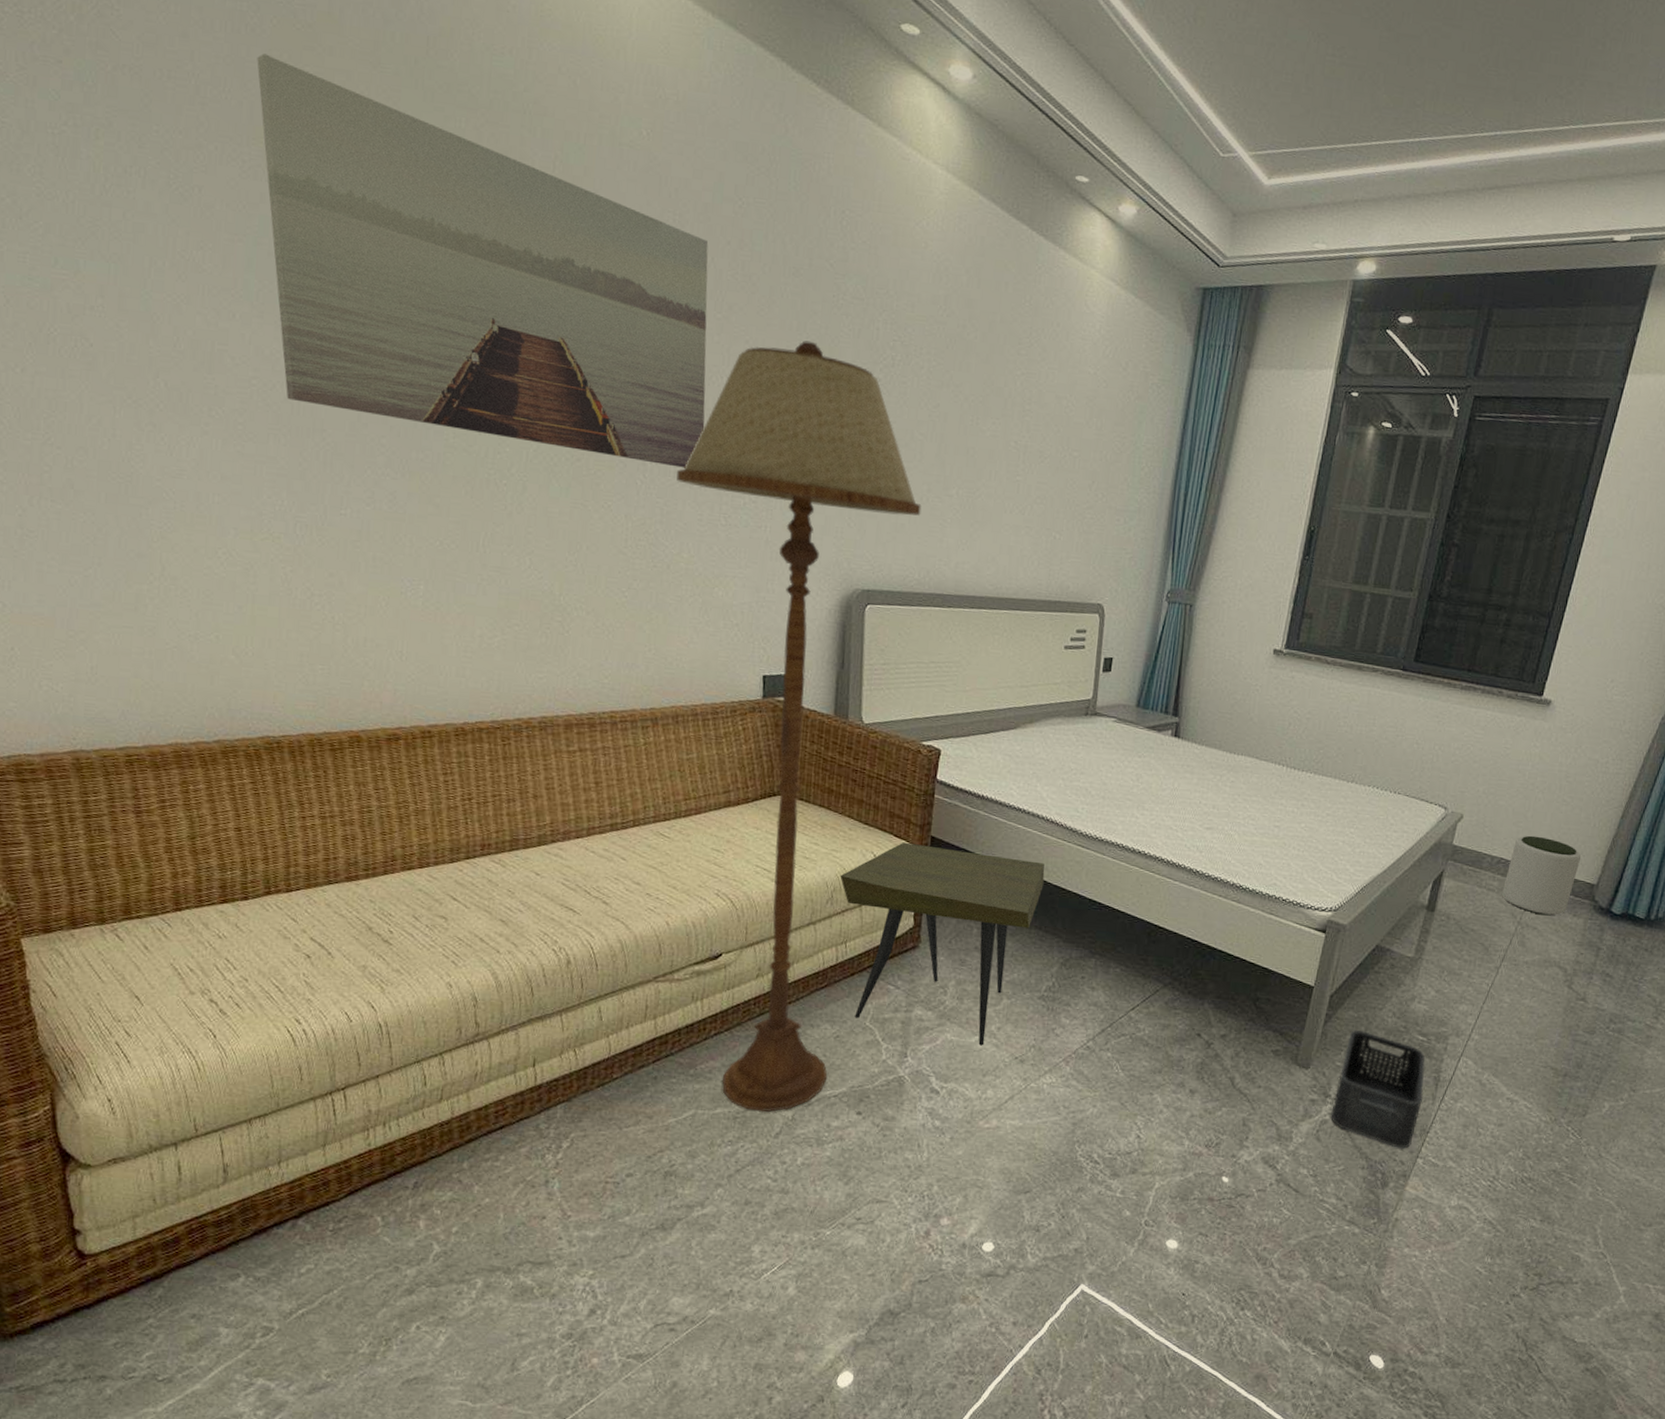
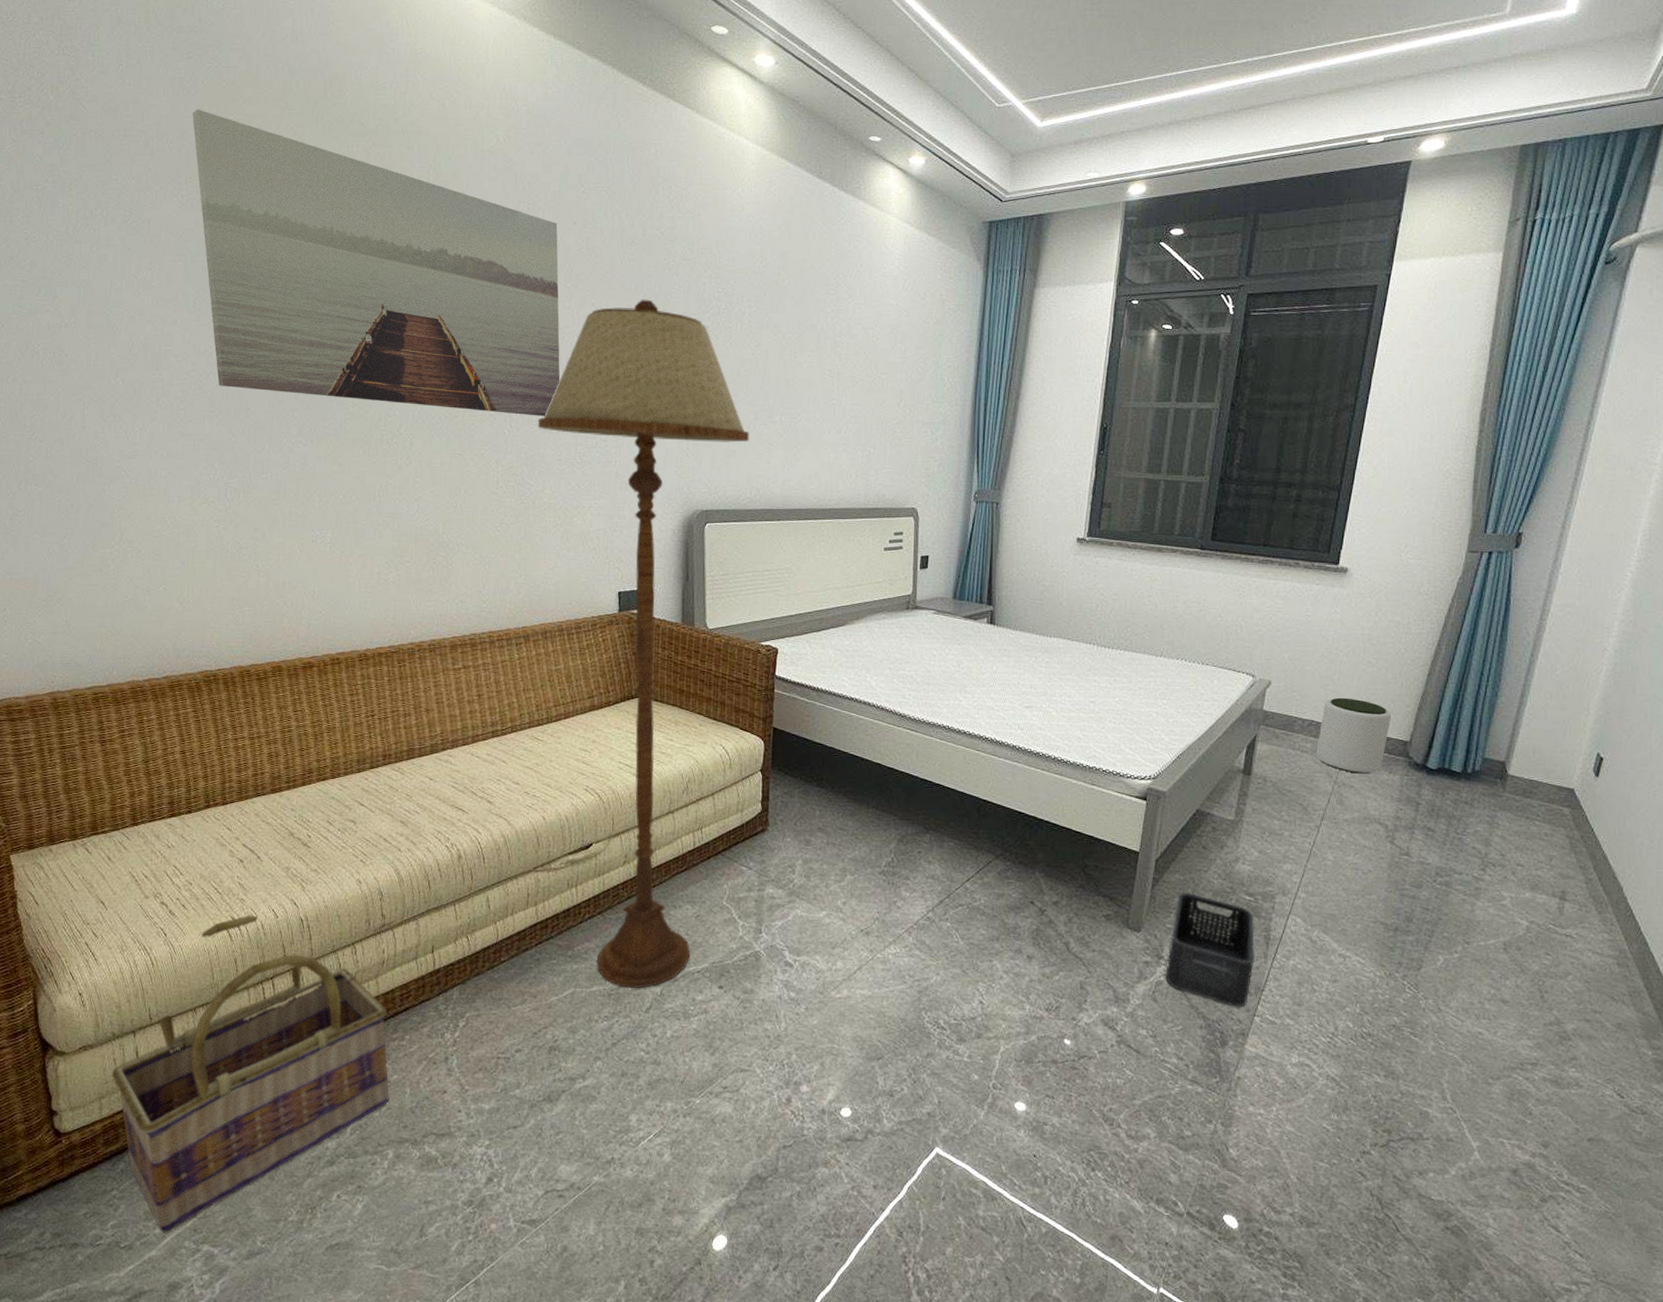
basket: none [147,1017,480,1366] -> present [111,915,390,1234]
side table: present [840,842,1045,1046] -> none [693,734,878,920]

